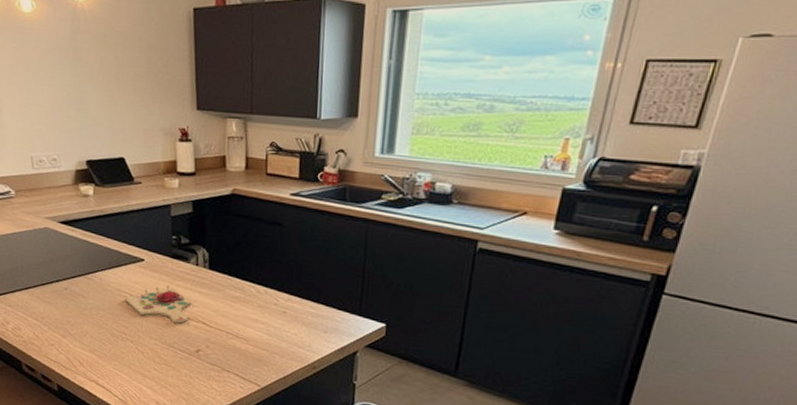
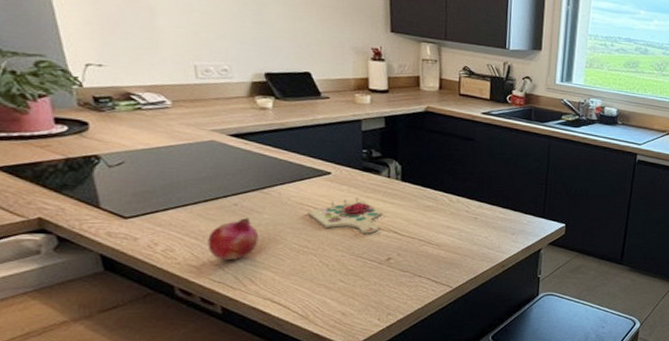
fruit: none [45,301,85,342] -> present [207,217,259,261]

